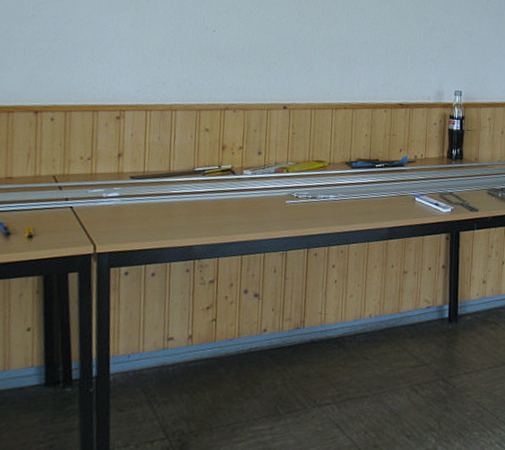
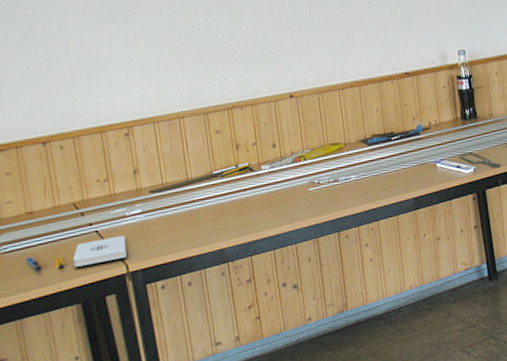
notepad: none [43,215,99,239] -> present [73,235,127,267]

